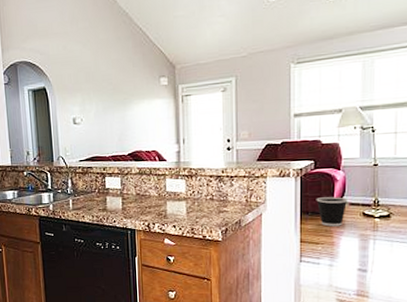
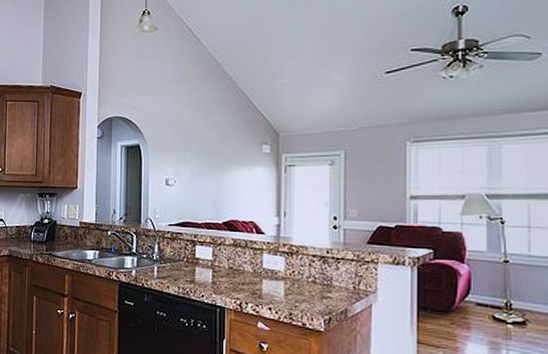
wastebasket: present [316,197,348,227] -> none [436,293,475,329]

